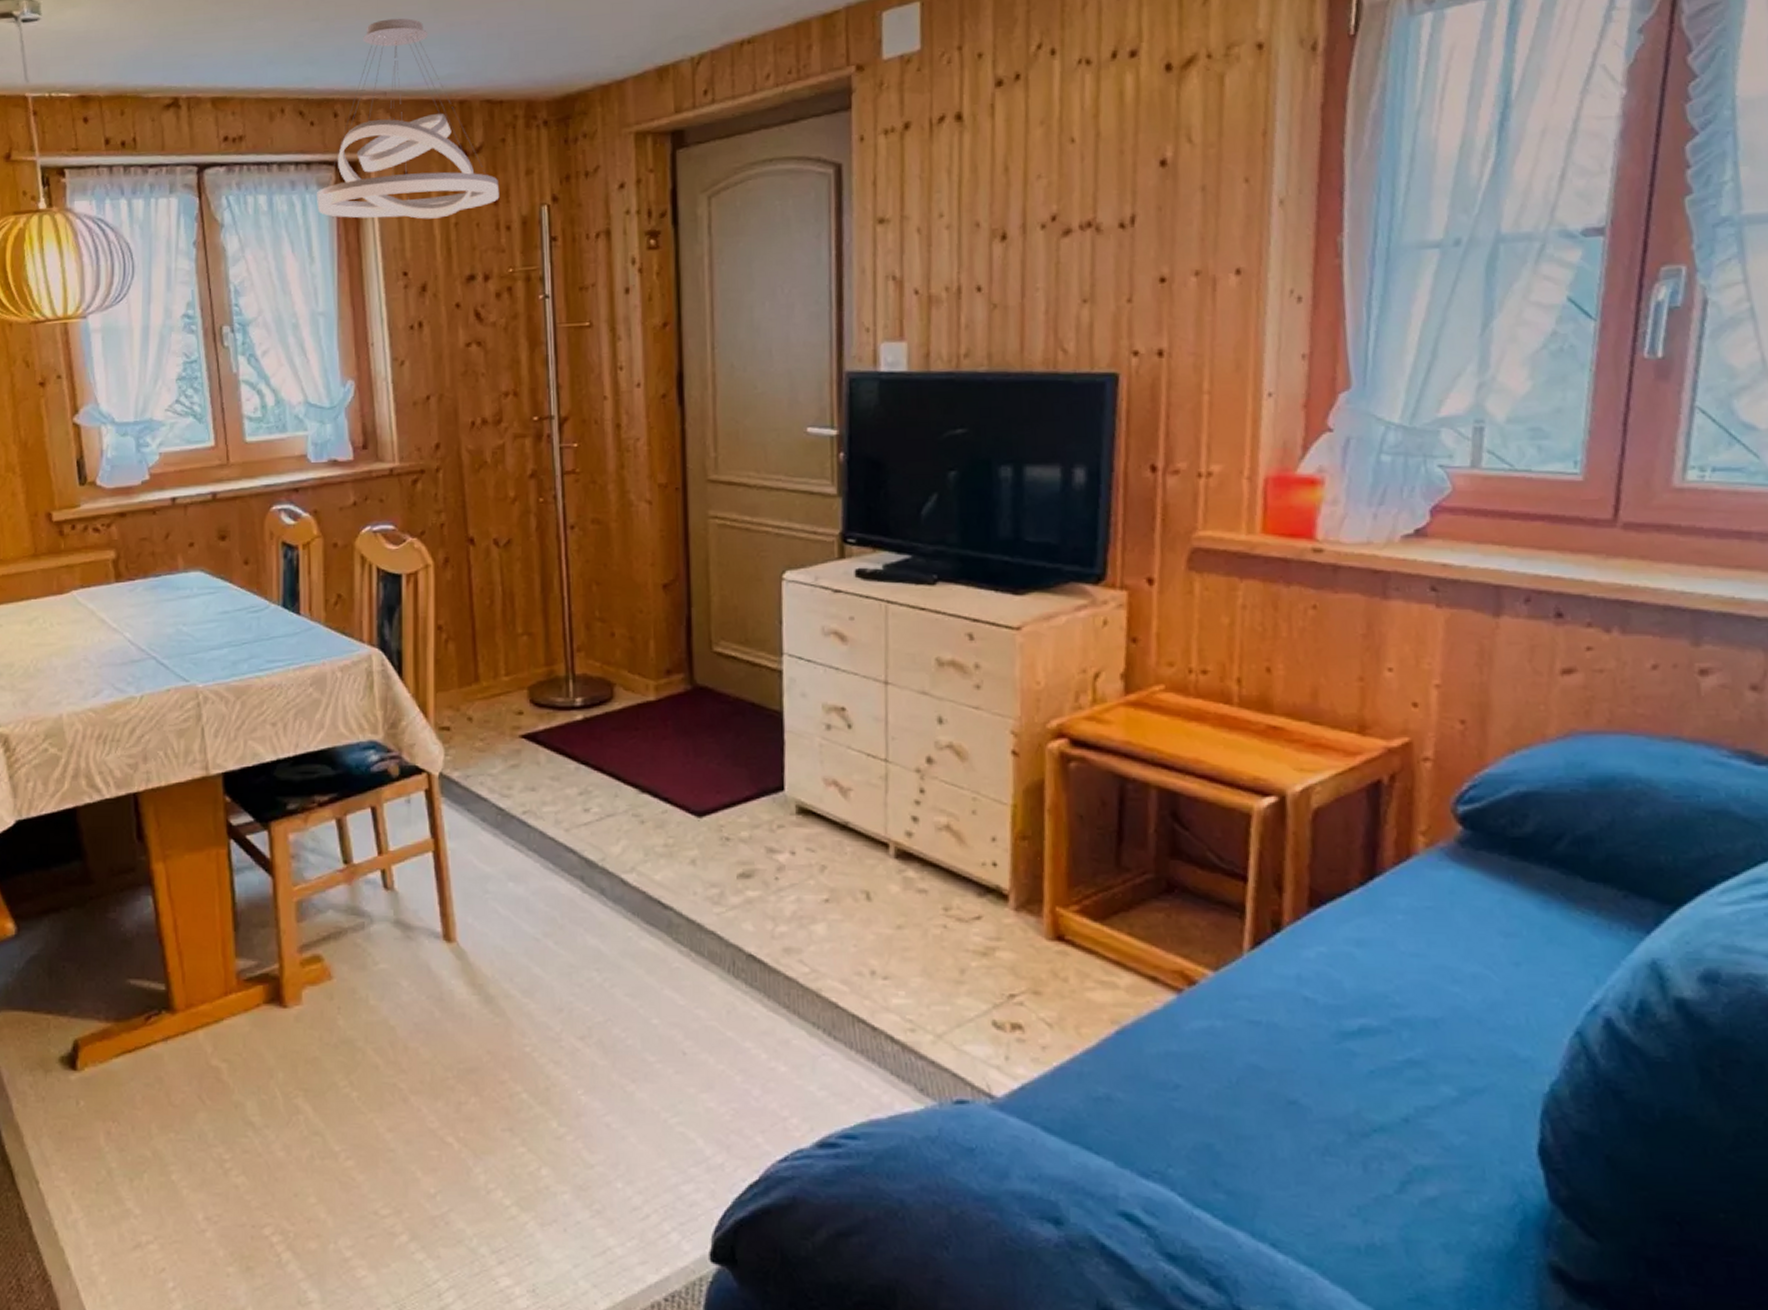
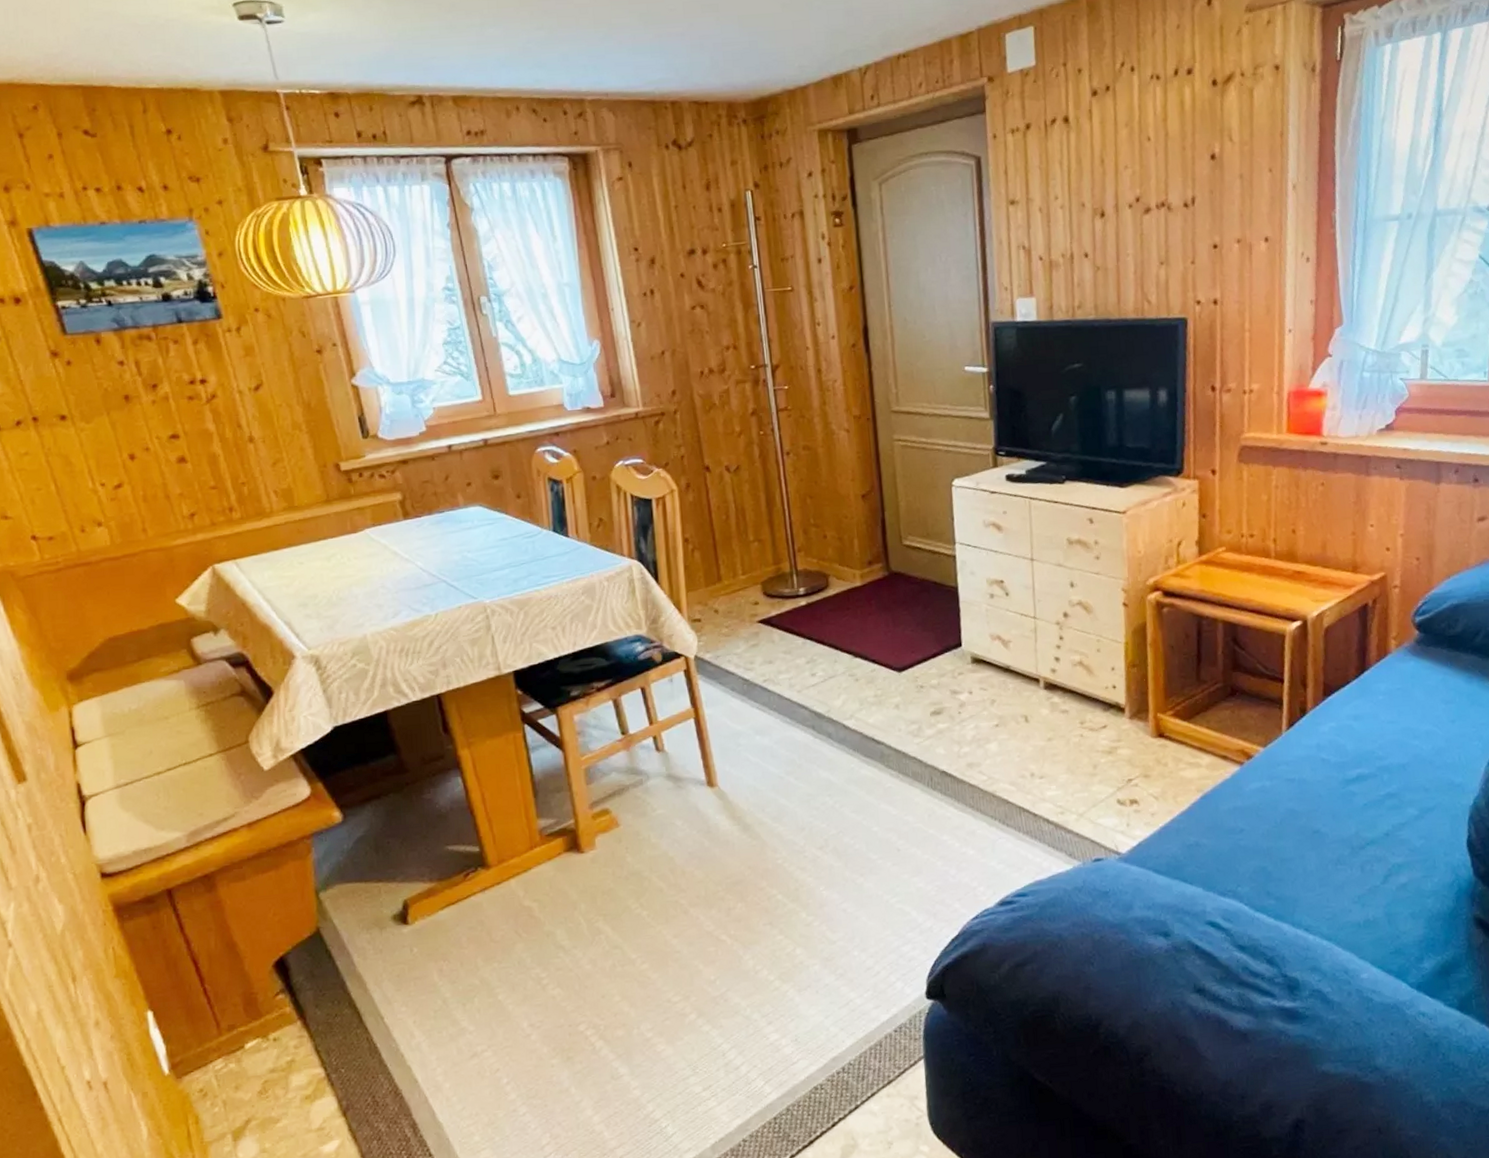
pendant light: present [317,18,500,219] -> none [554,29,711,203]

